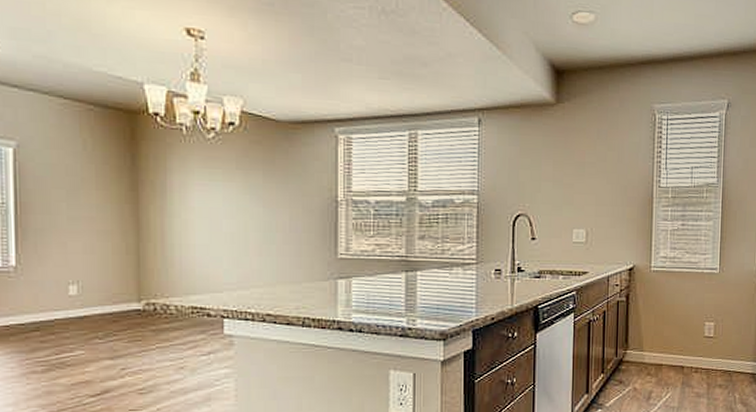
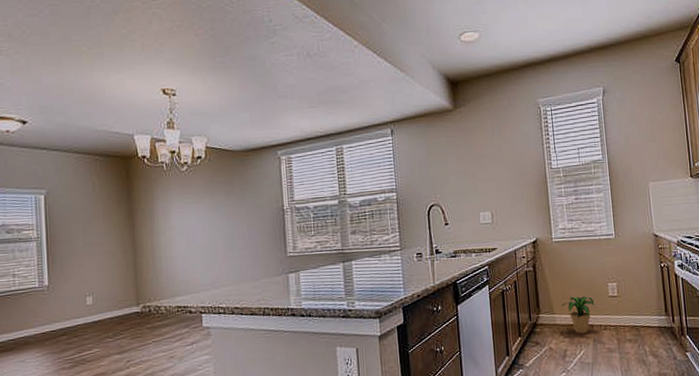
potted plant: none [652,333,689,375] -> present [561,296,596,334]

